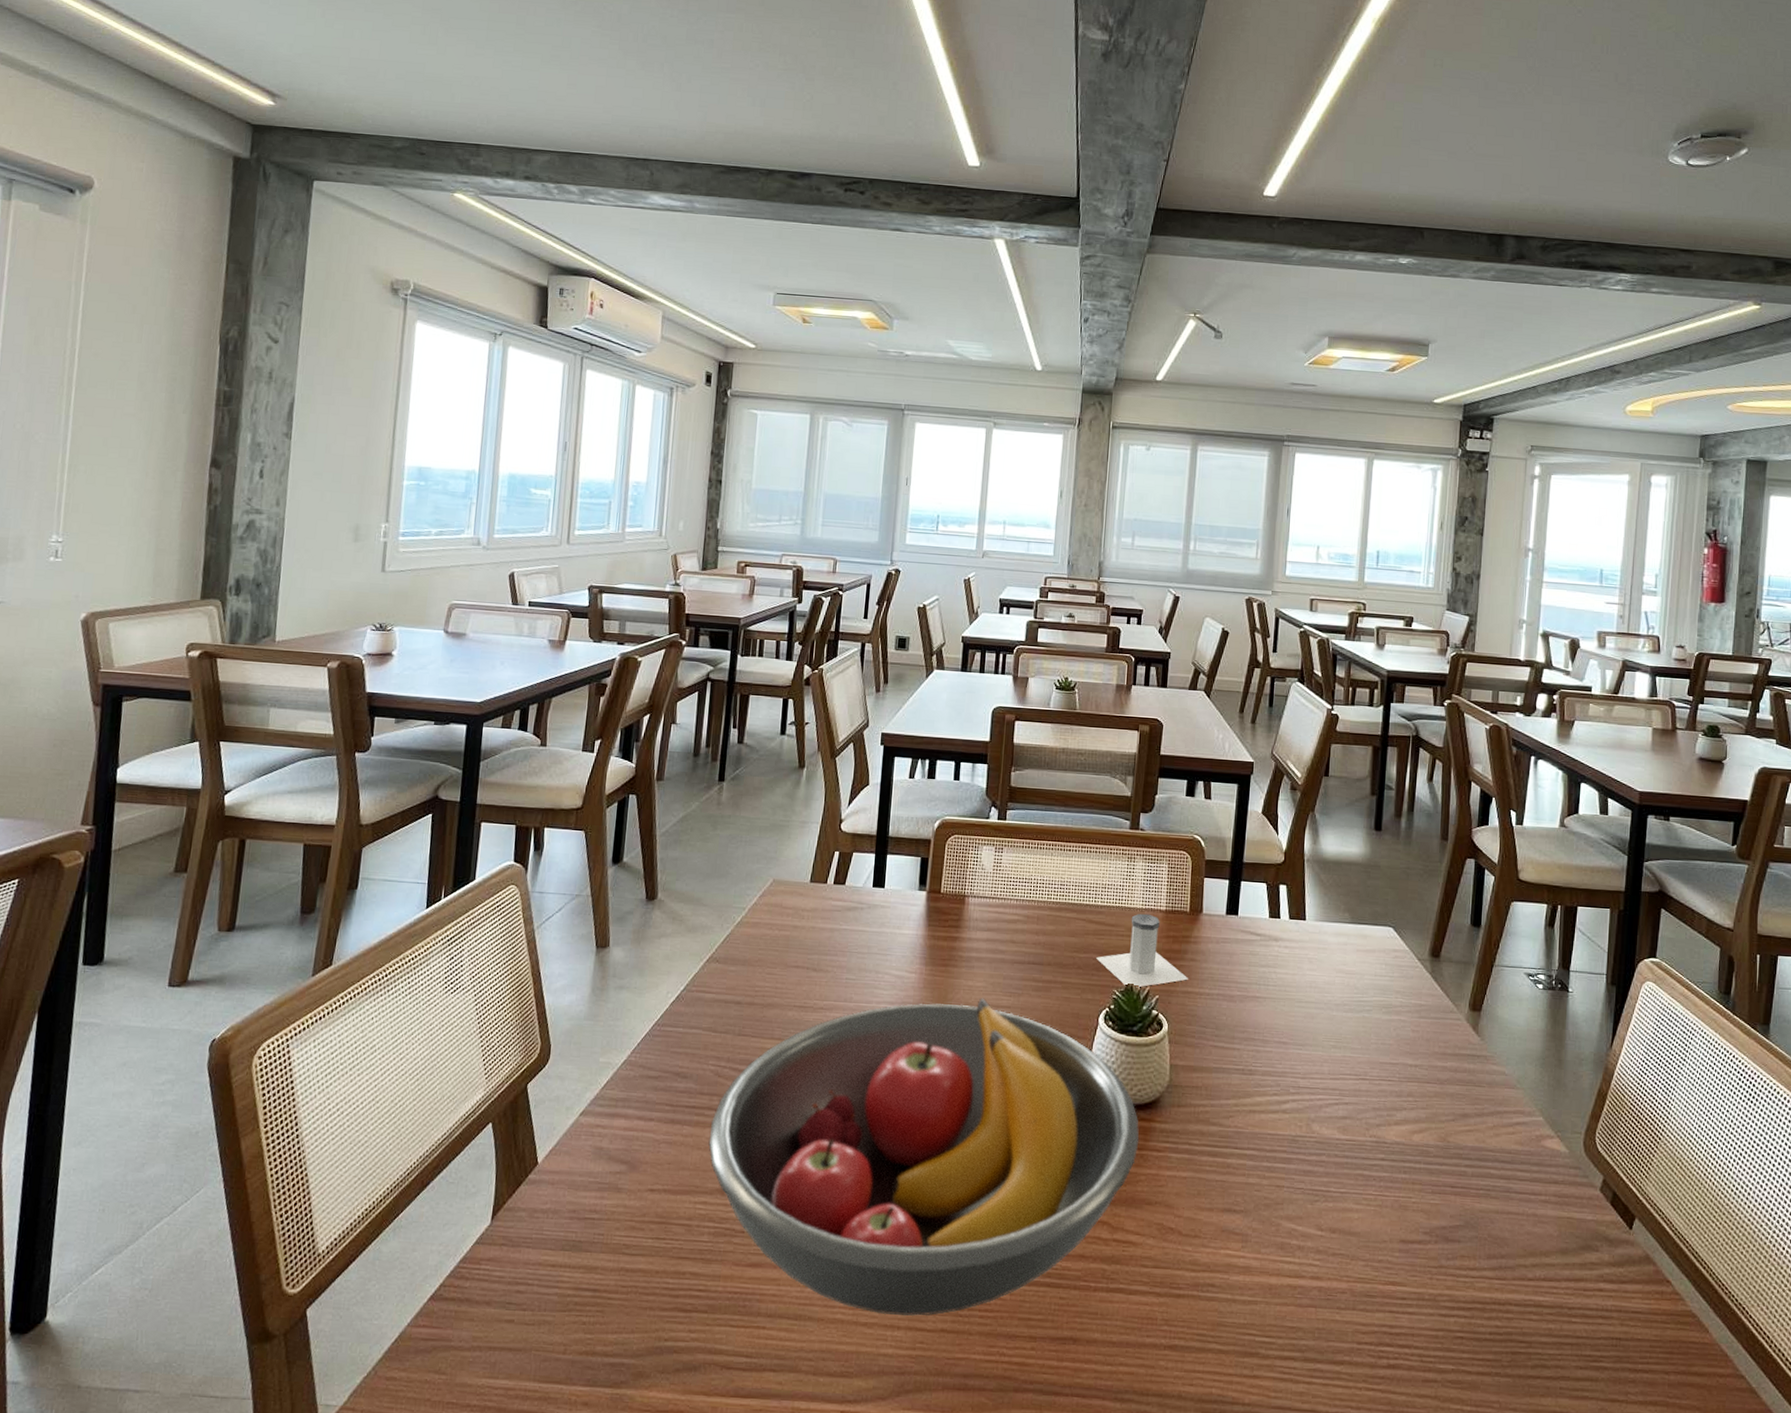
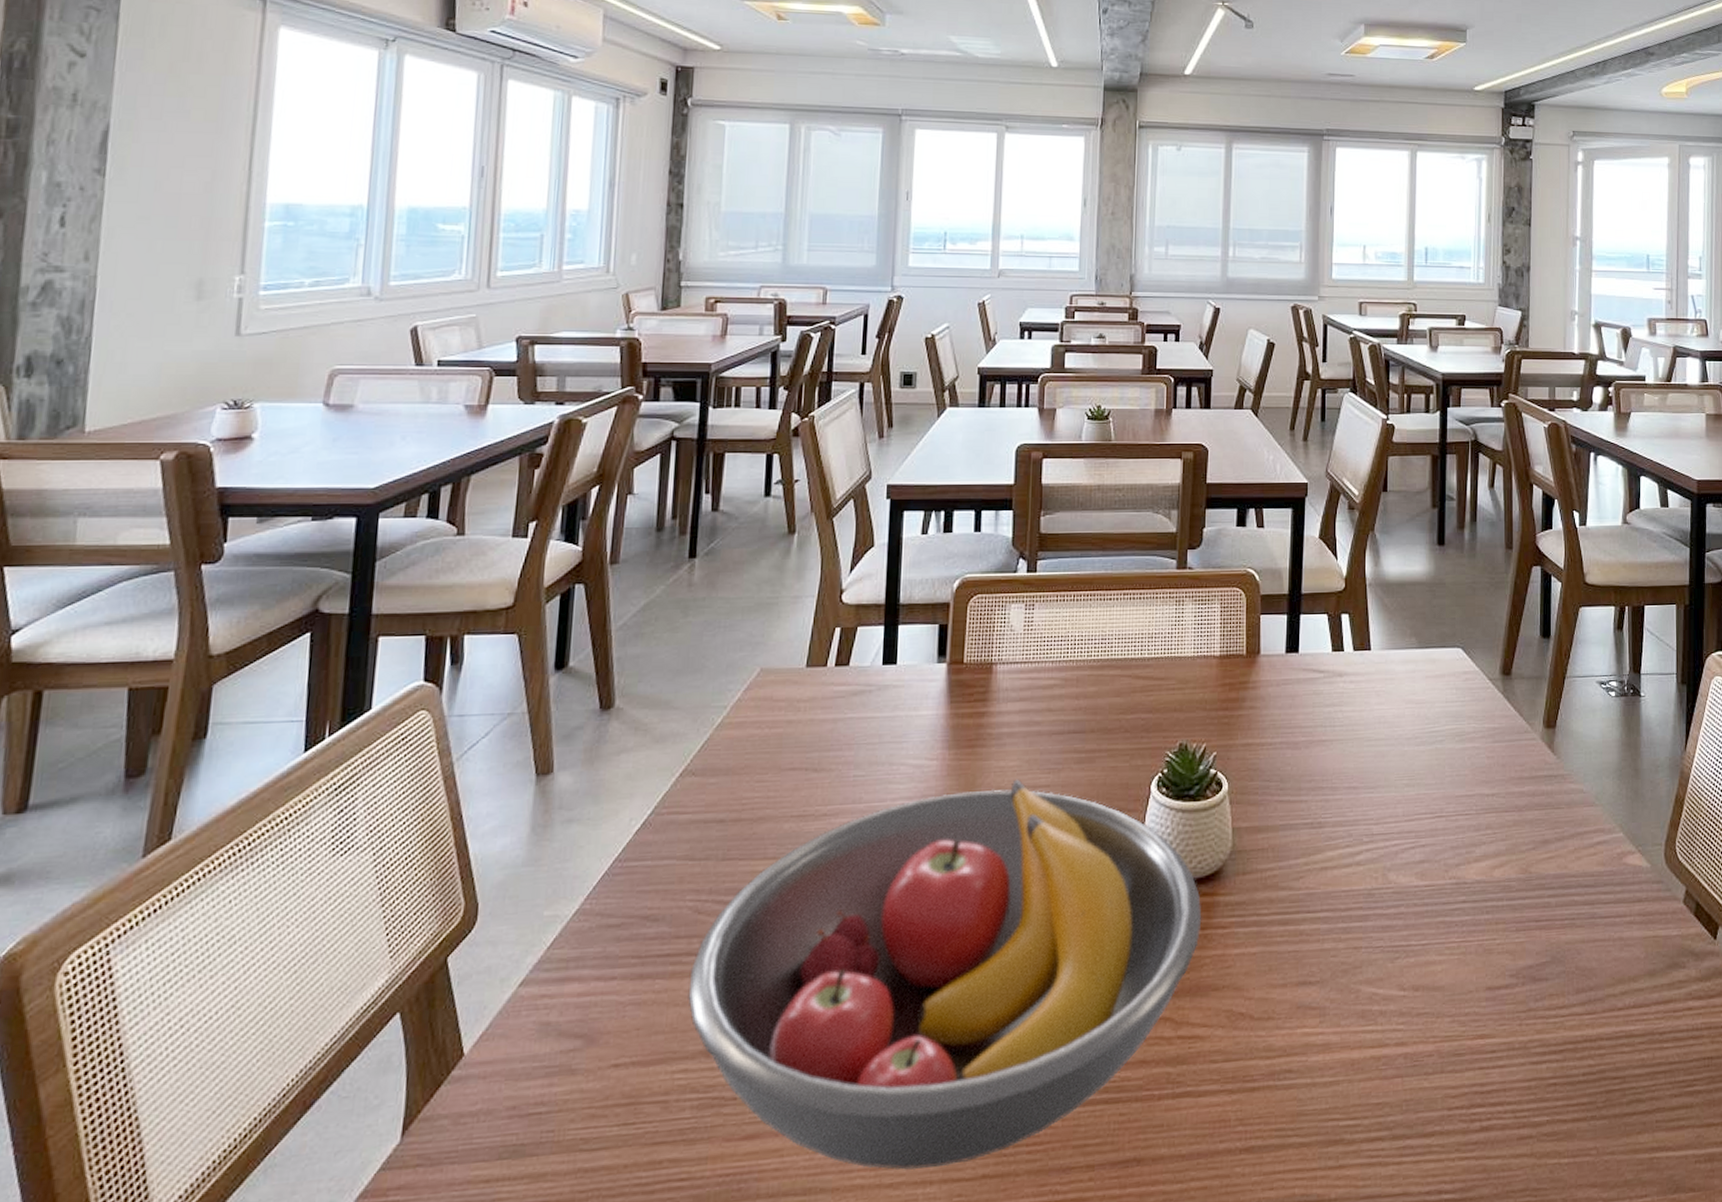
salt shaker: present [1096,913,1188,988] -> none [1145,661,1248,746]

